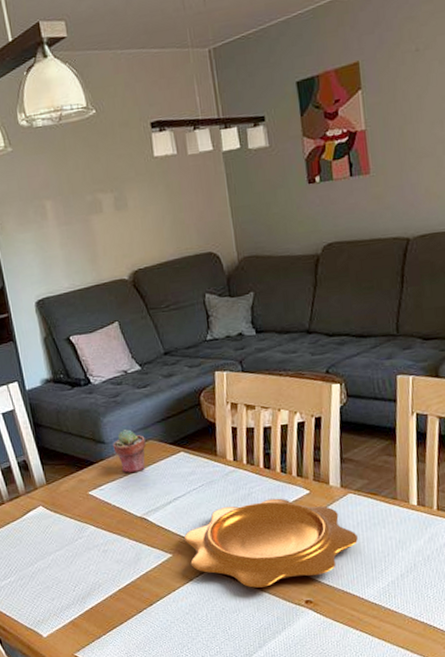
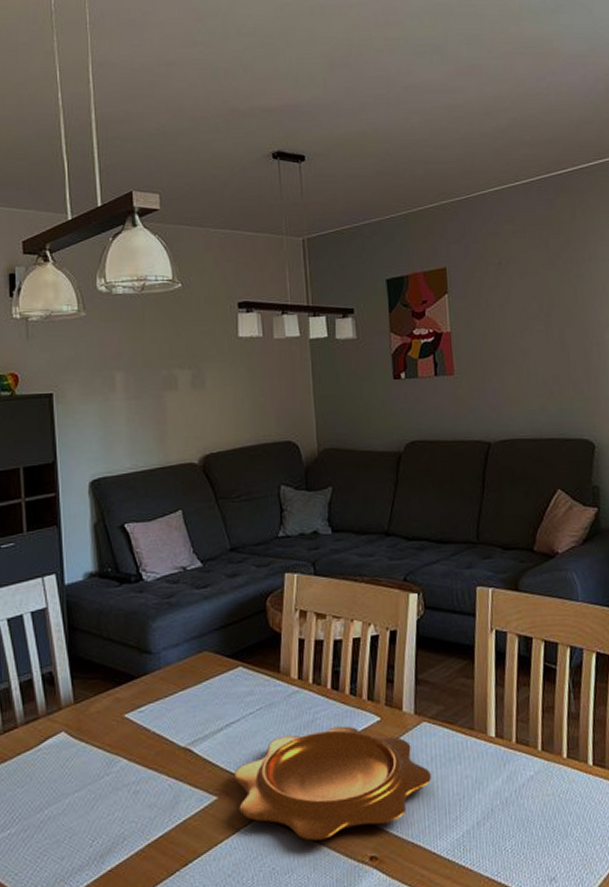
potted succulent: present [113,429,146,474] -> none [161,637,199,692]

